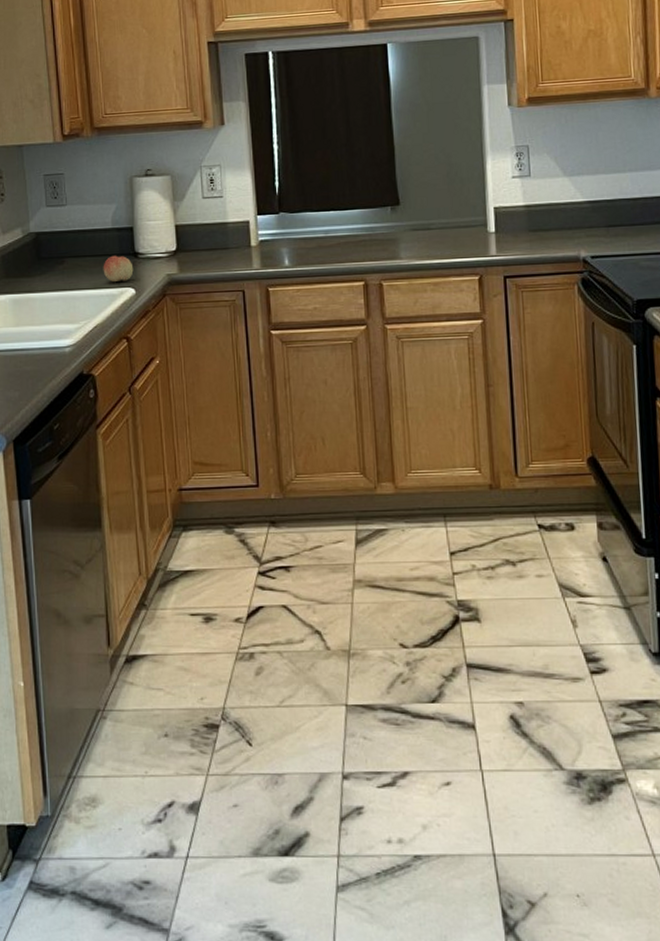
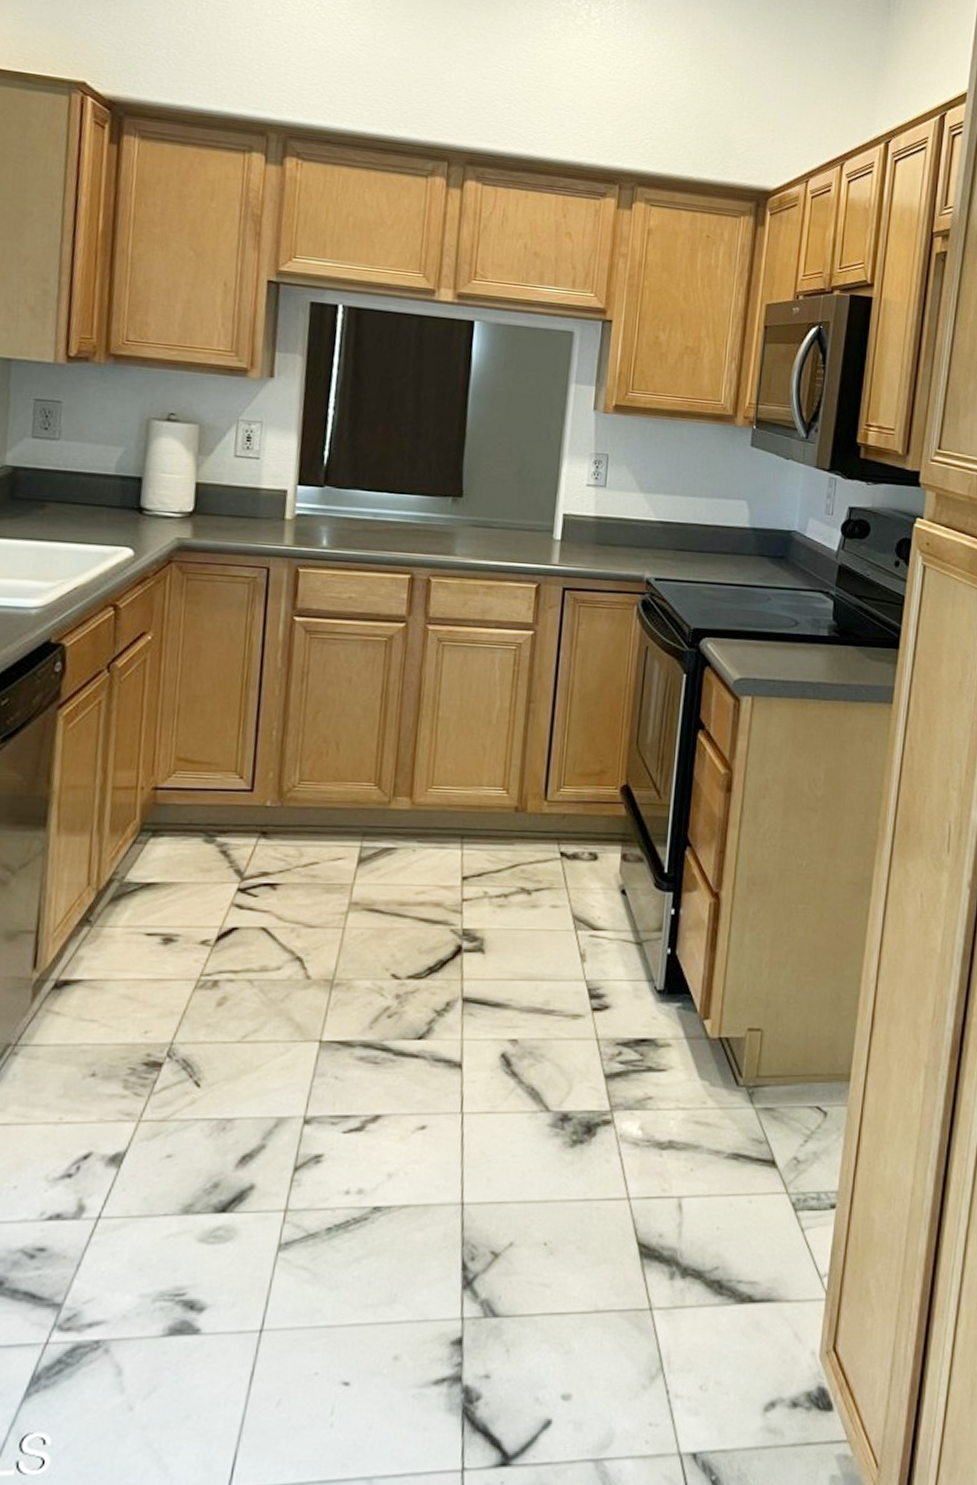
fruit: present [103,255,134,282] -> none [95,507,136,539]

